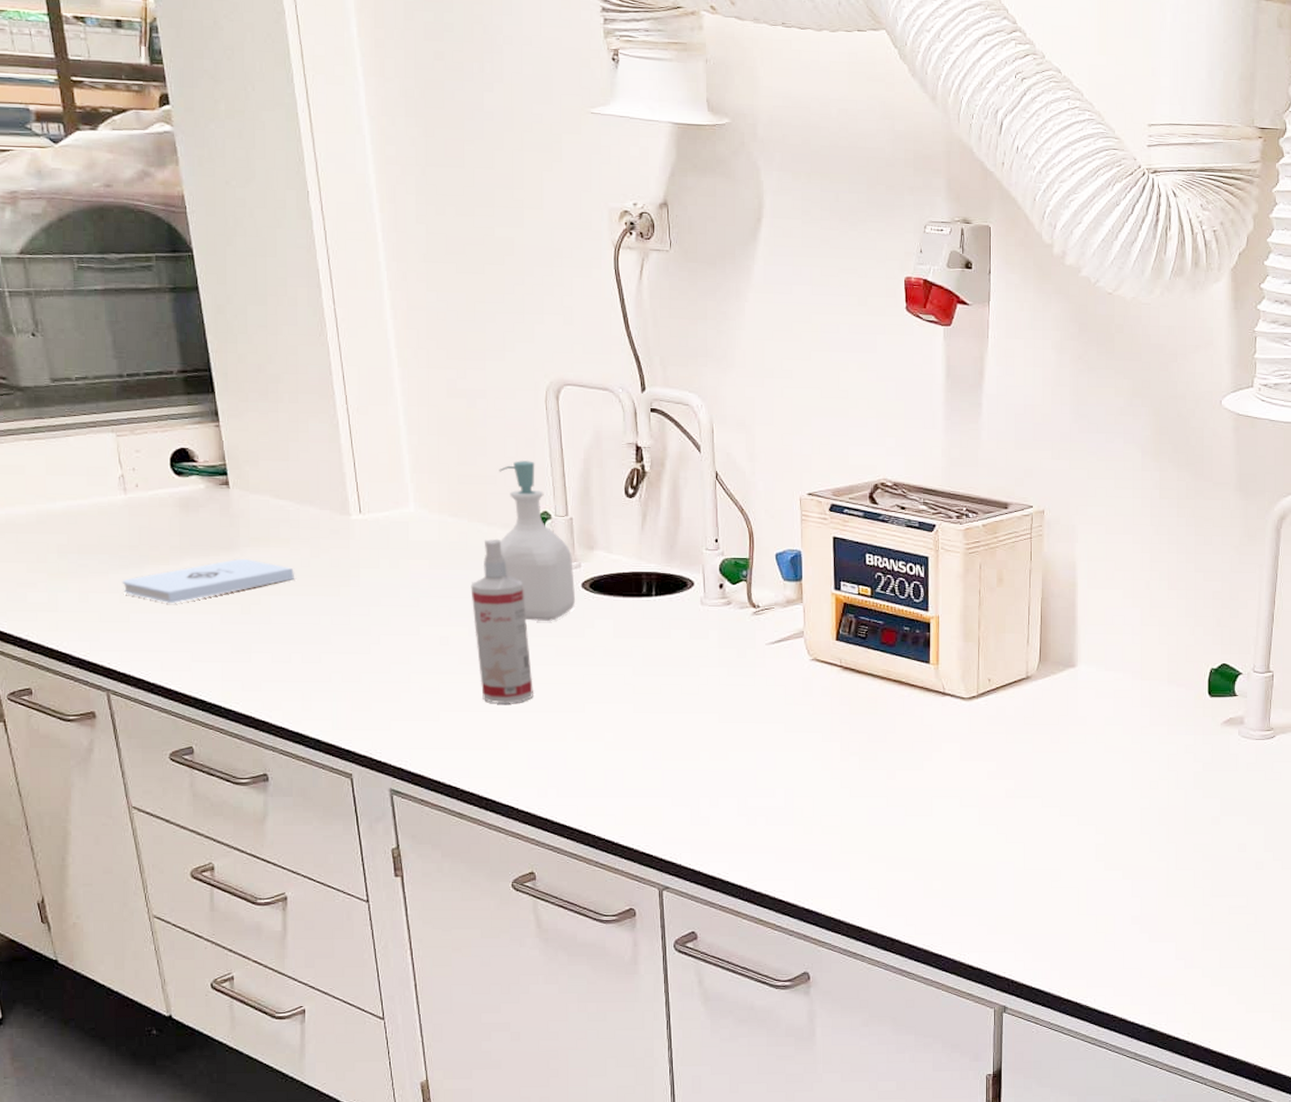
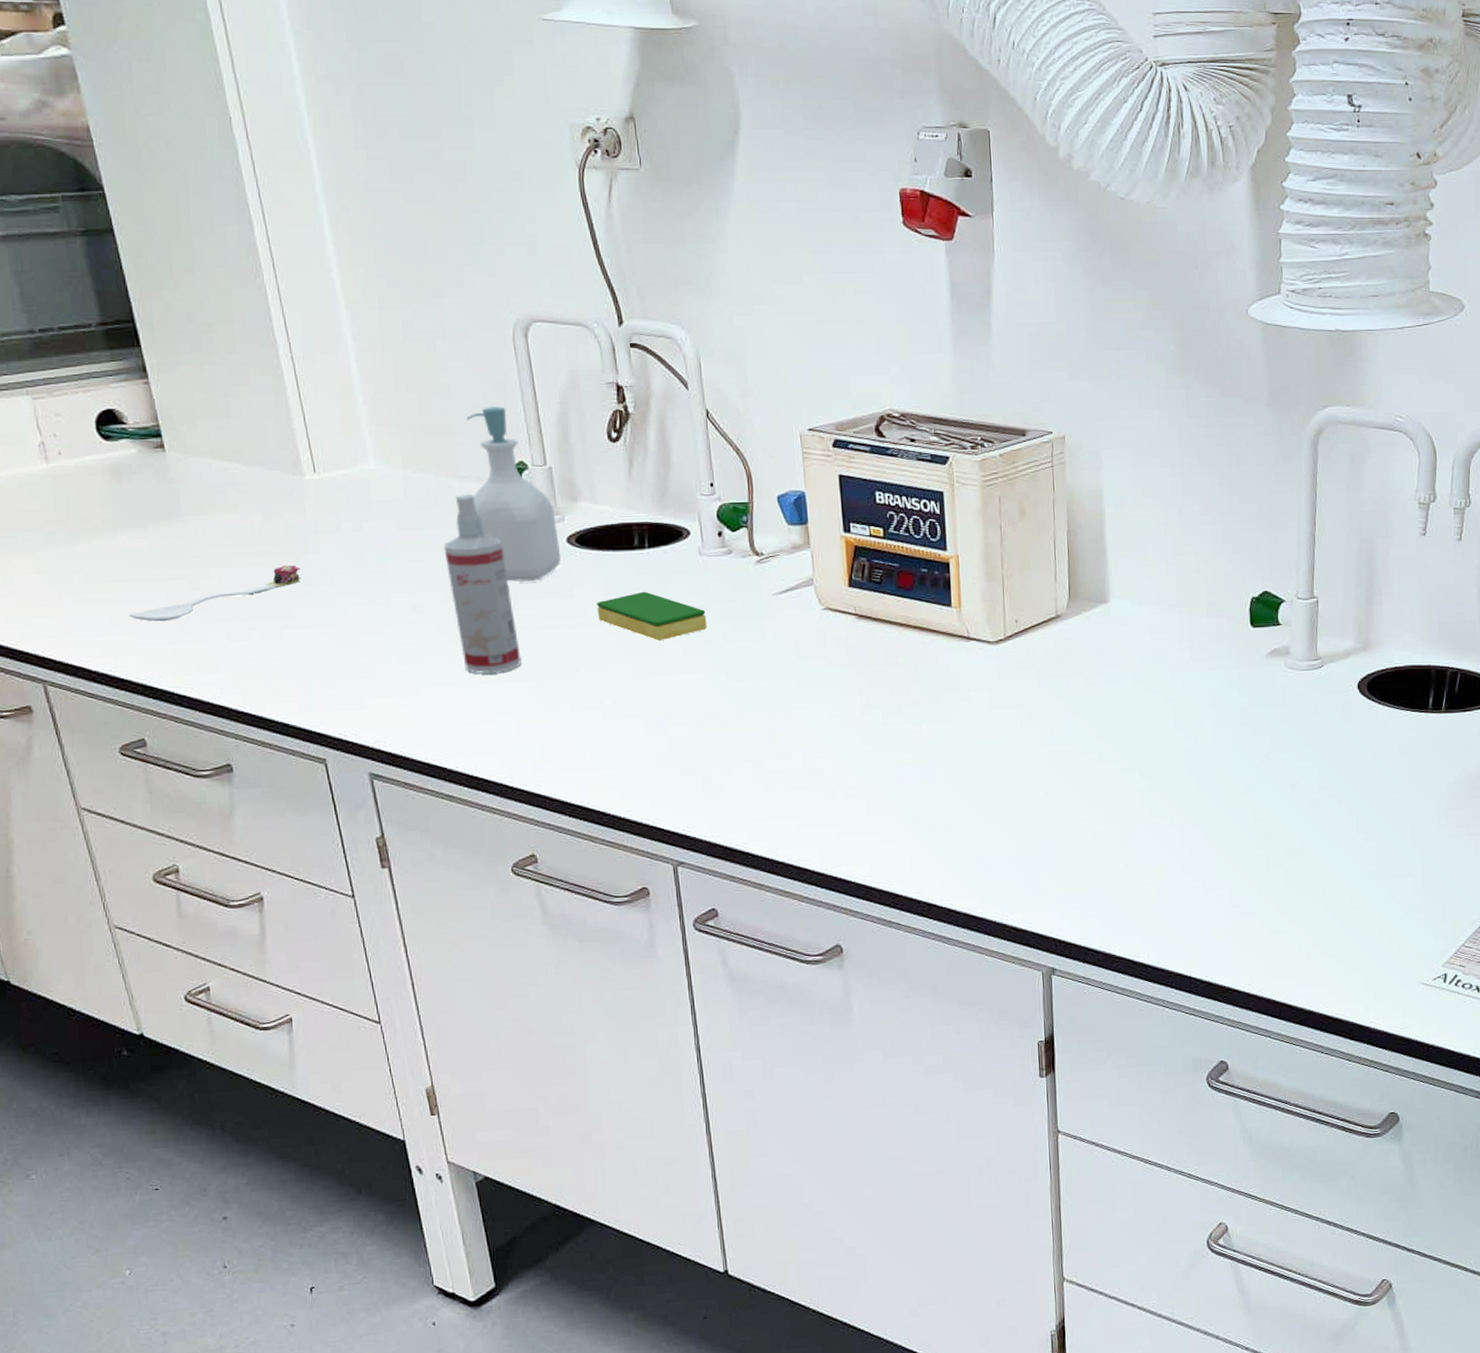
notepad: present [122,559,294,604] -> none [50,529,246,583]
spoon: none [187,595,342,642] -> present [129,564,301,622]
dish sponge: none [605,635,704,682] -> present [597,591,707,641]

